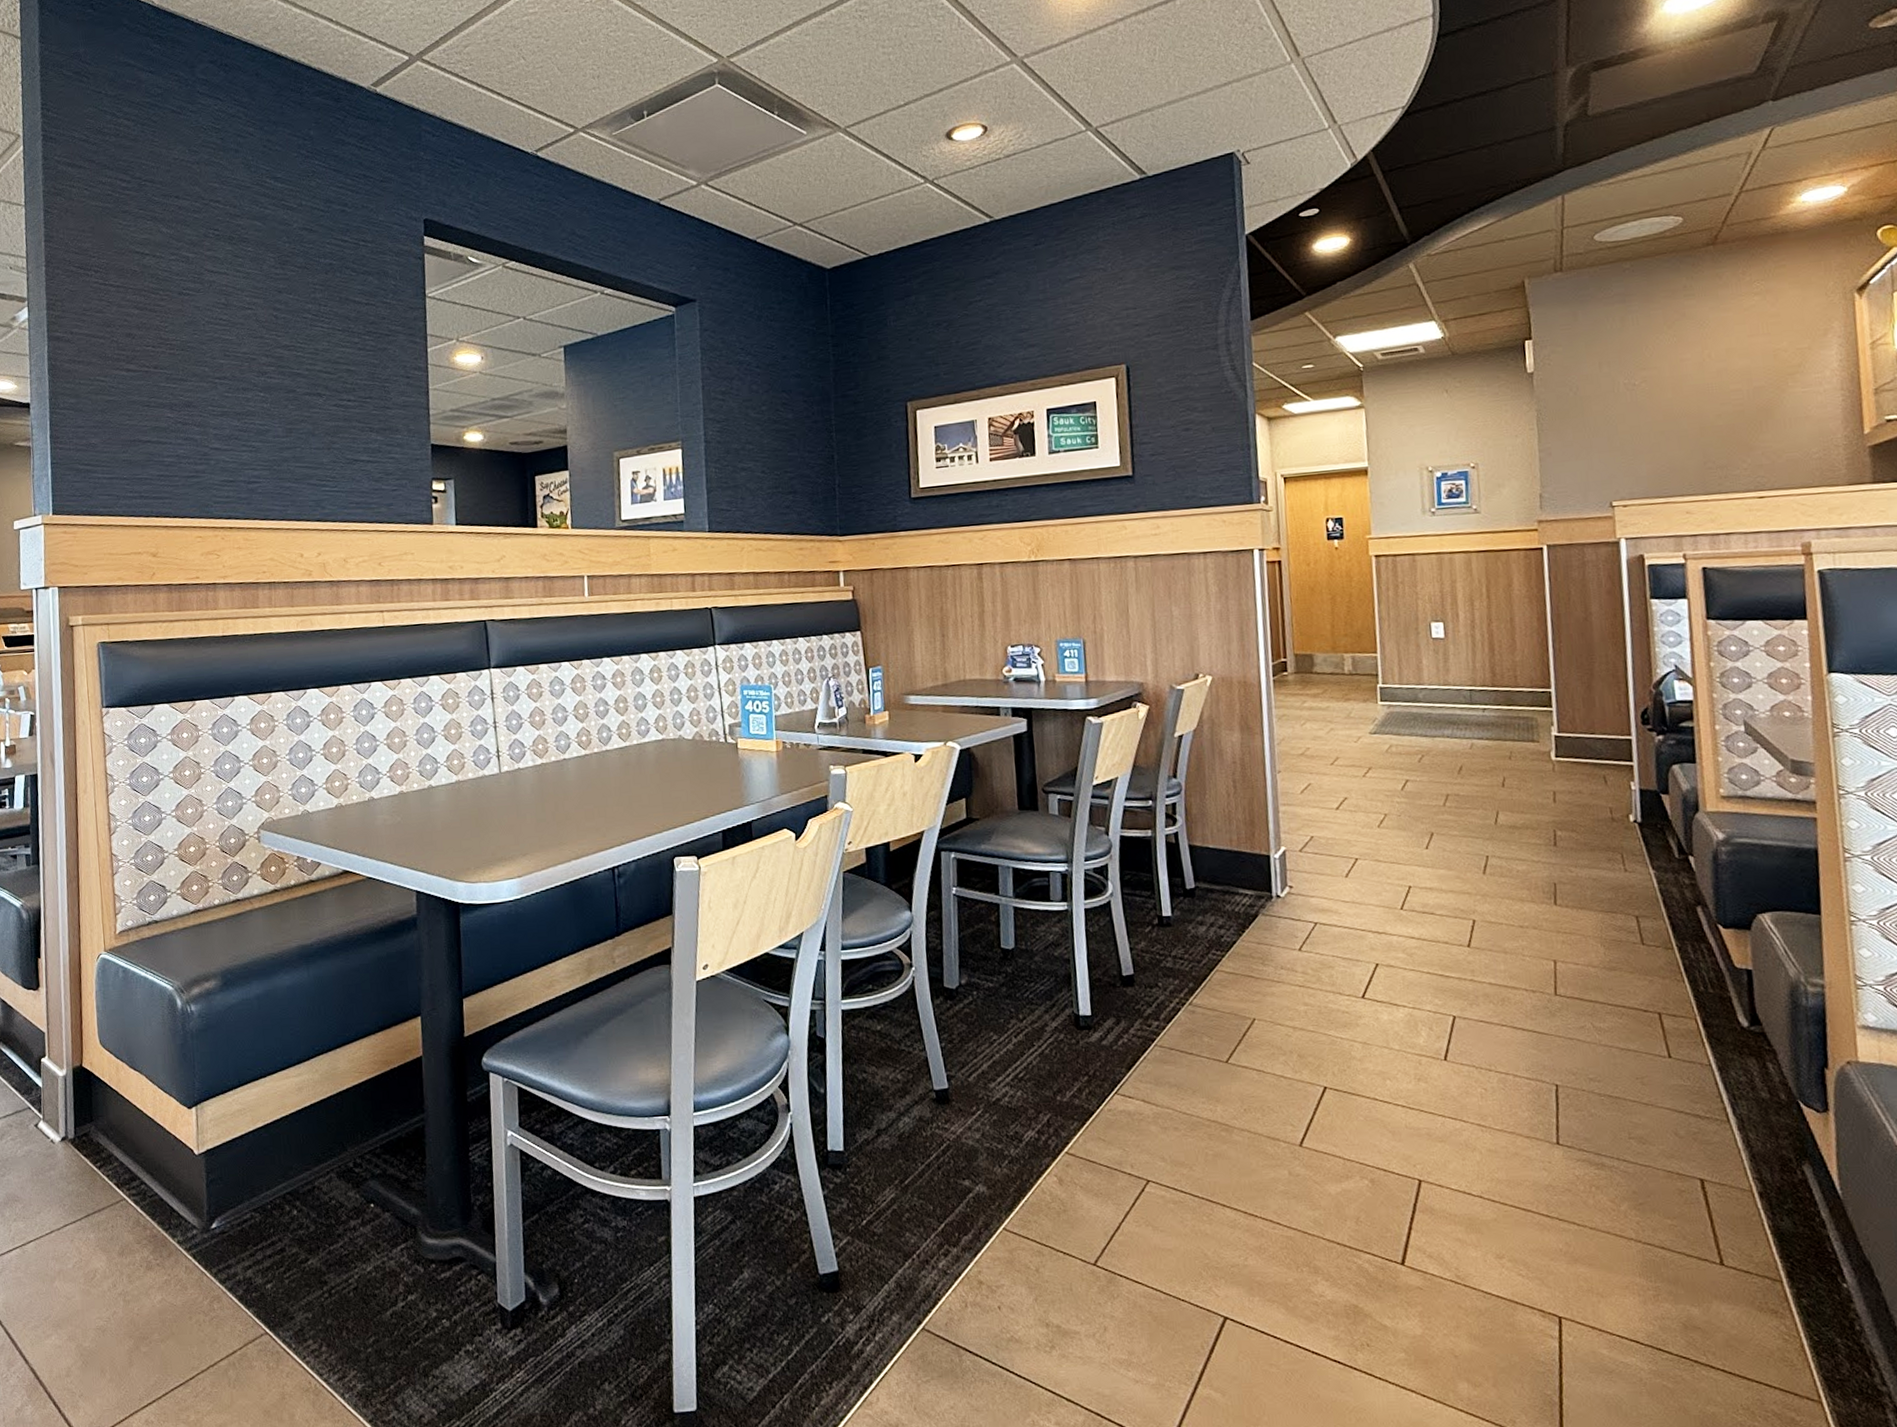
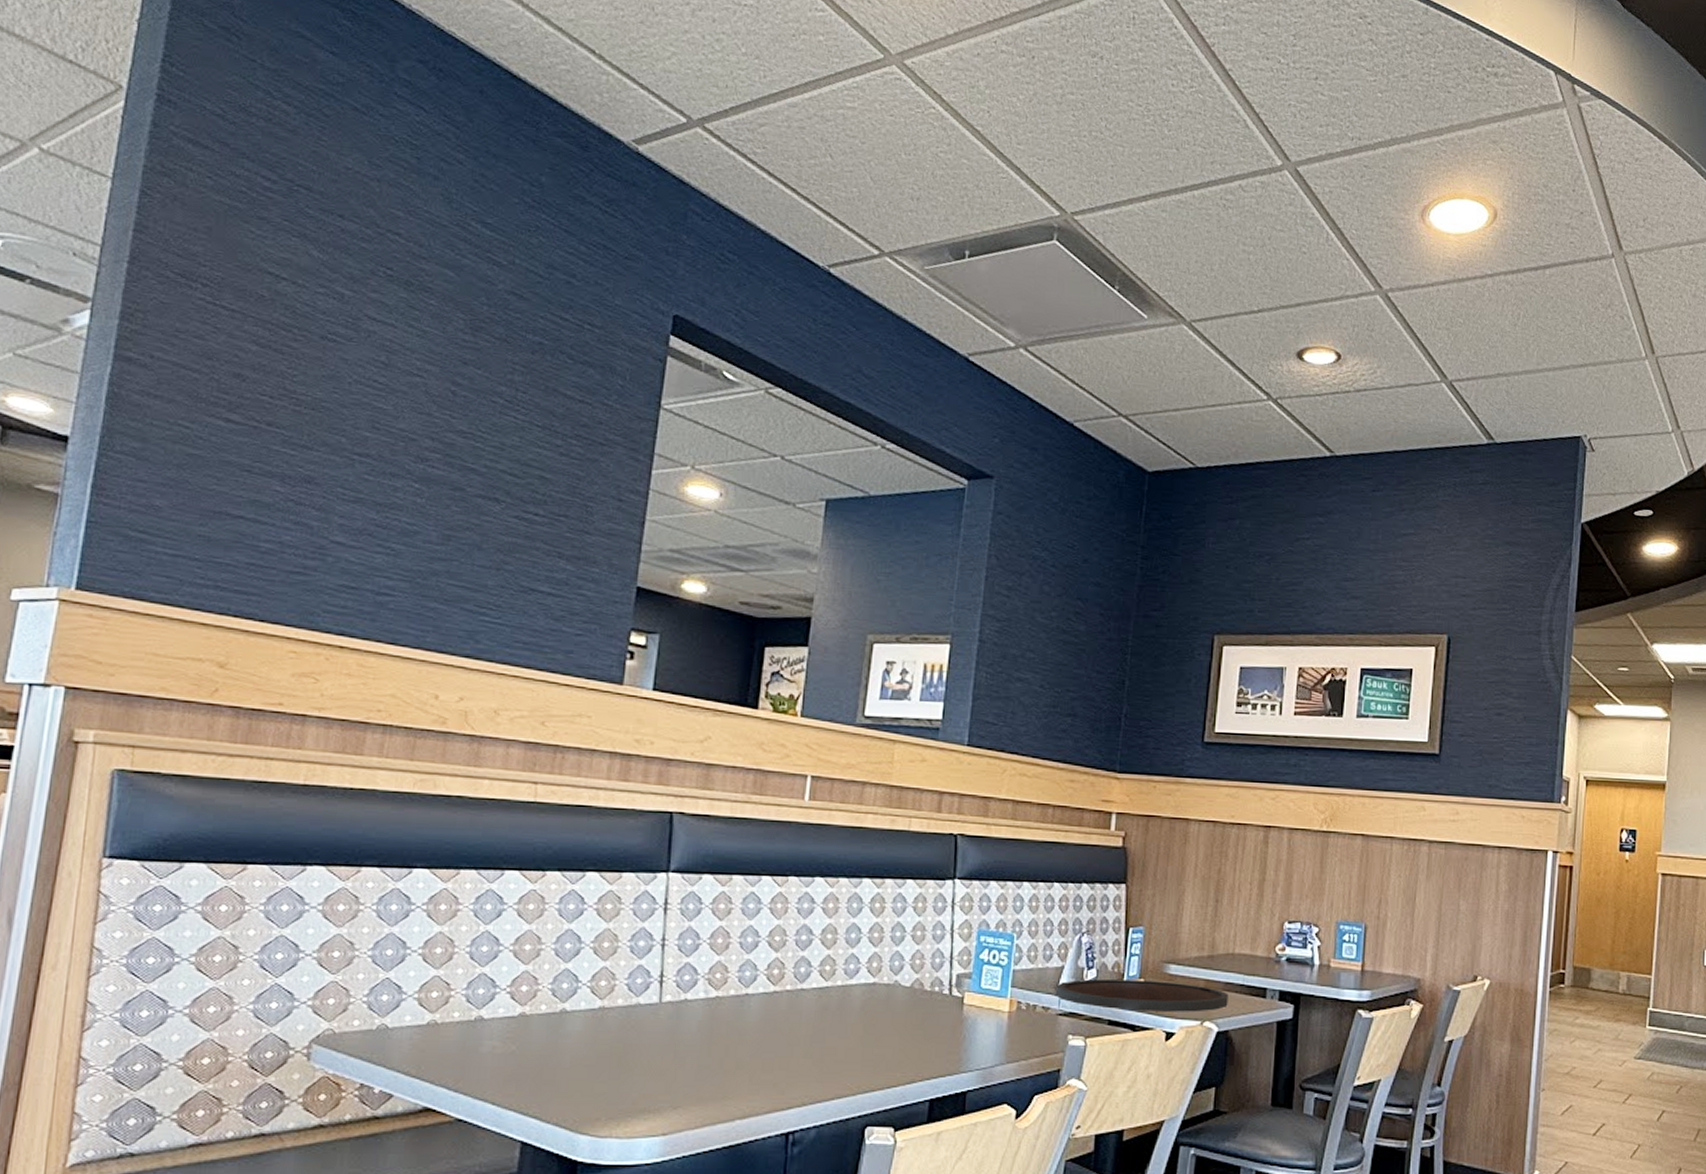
tray: none [813,711,967,740] -> present [1055,979,1229,1012]

